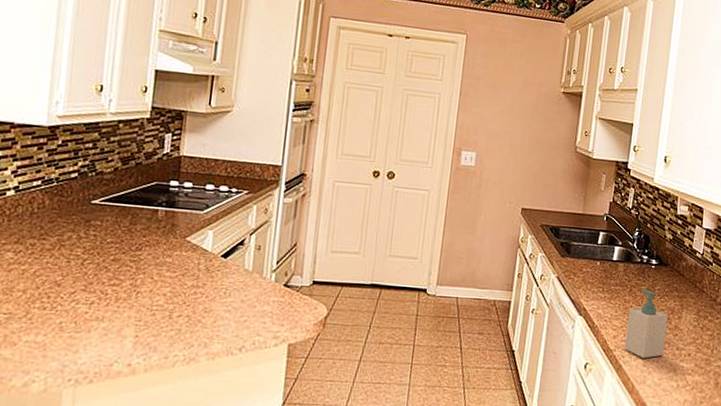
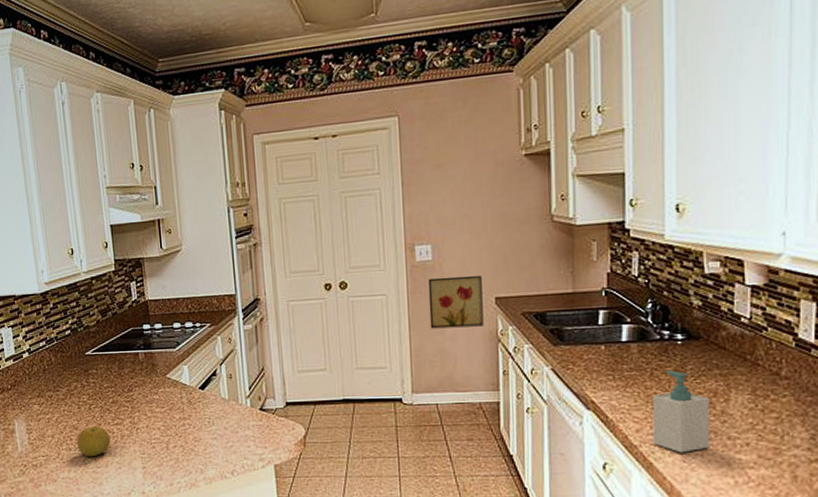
fruit: none [55,284,102,320] -> present [77,426,111,457]
wall art: none [462,182,514,232] -> present [428,275,484,329]

